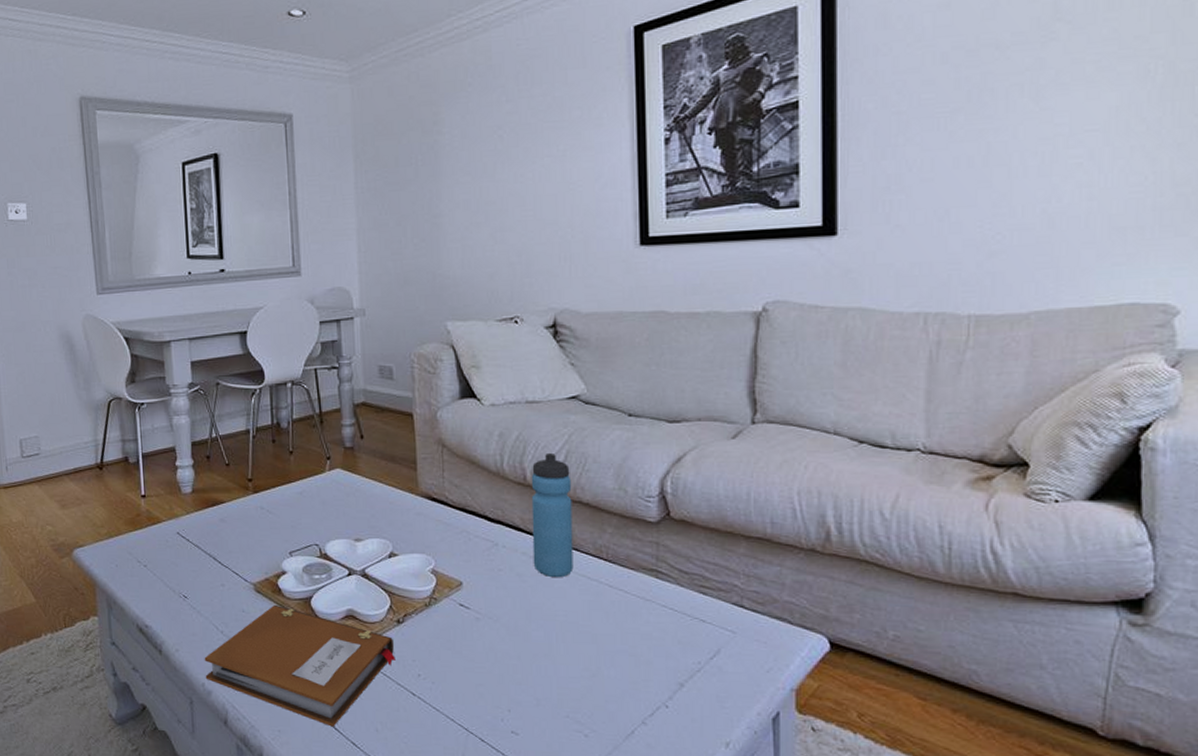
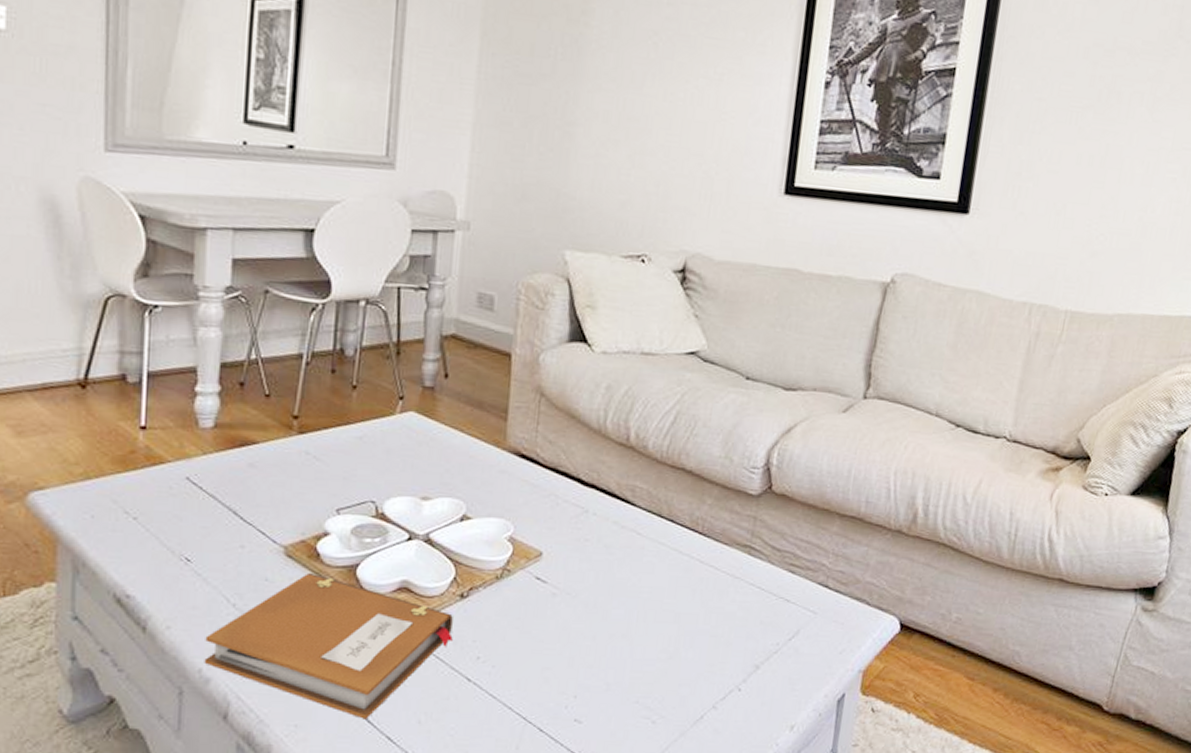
water bottle: present [531,452,574,578] -> none [624,412,678,551]

